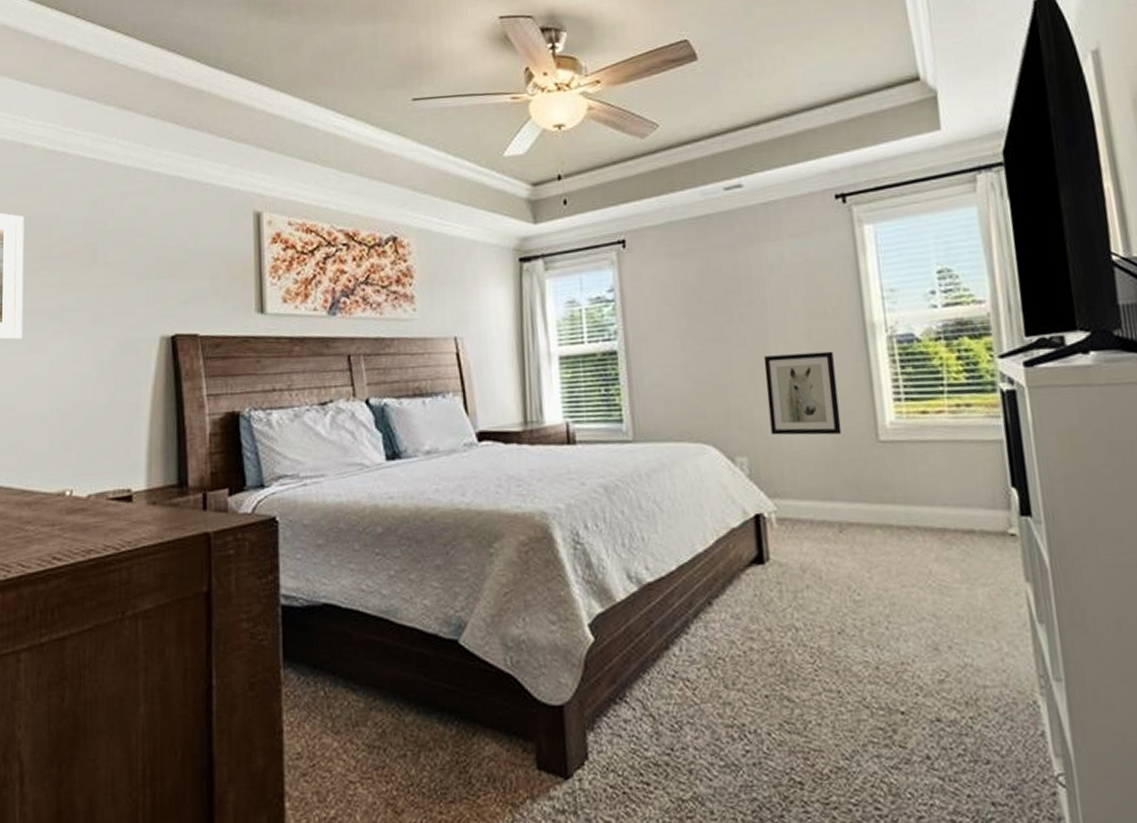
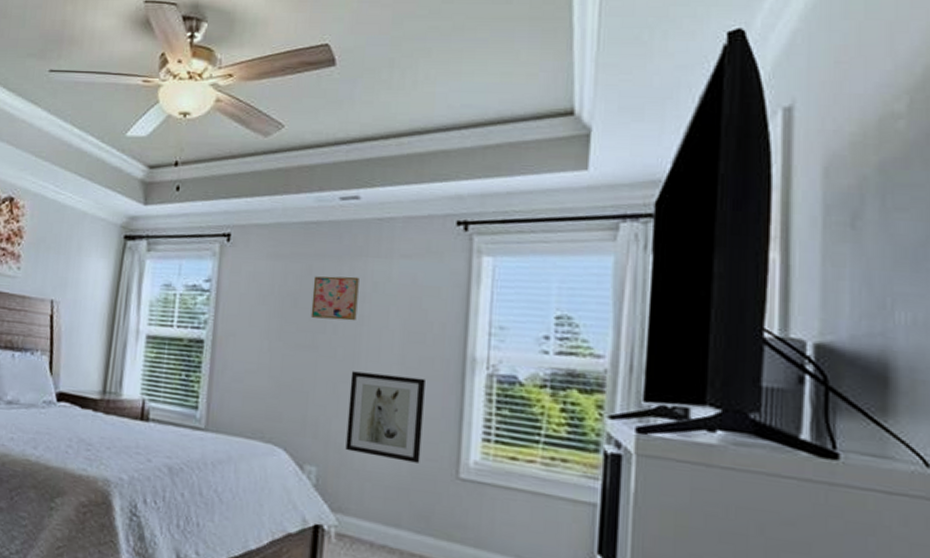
wall art: none [712,263,760,310] -> present [310,276,359,321]

